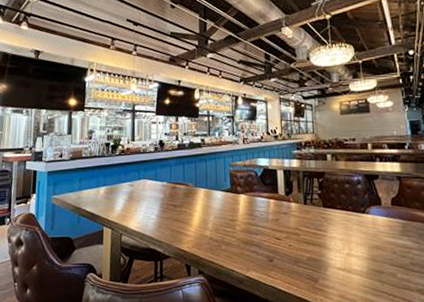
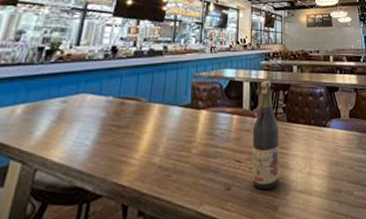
wine bottle: none [289,169,318,264] -> present [252,81,280,190]

